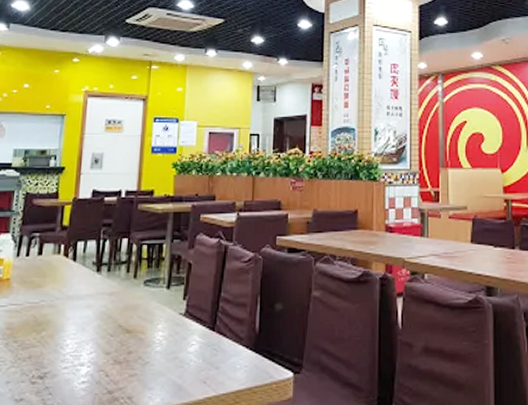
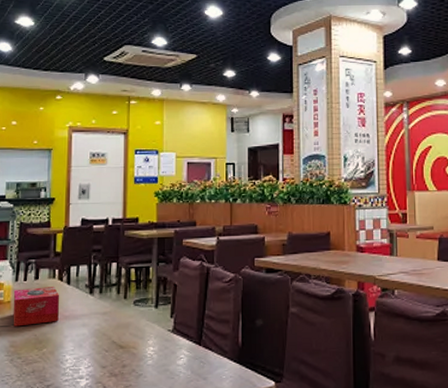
tissue box: none [11,263,64,307] -> present [13,287,60,327]

